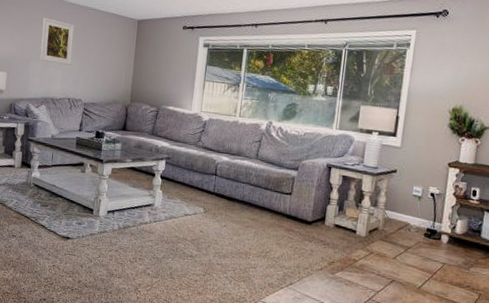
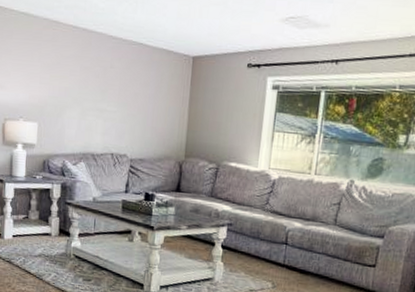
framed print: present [40,18,75,65] -> none [76,55,117,114]

